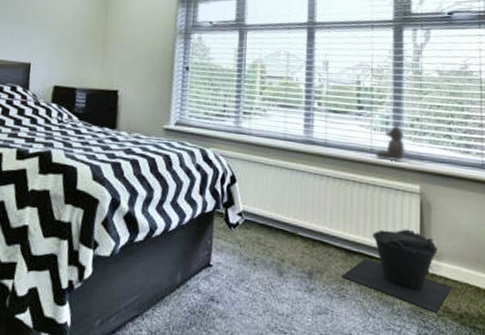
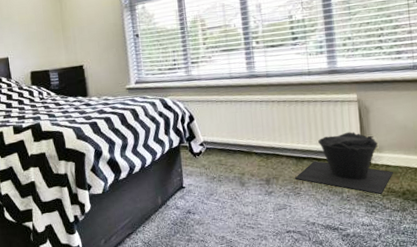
stuffed animal: present [375,124,406,161] -> none [313,46,341,79]

